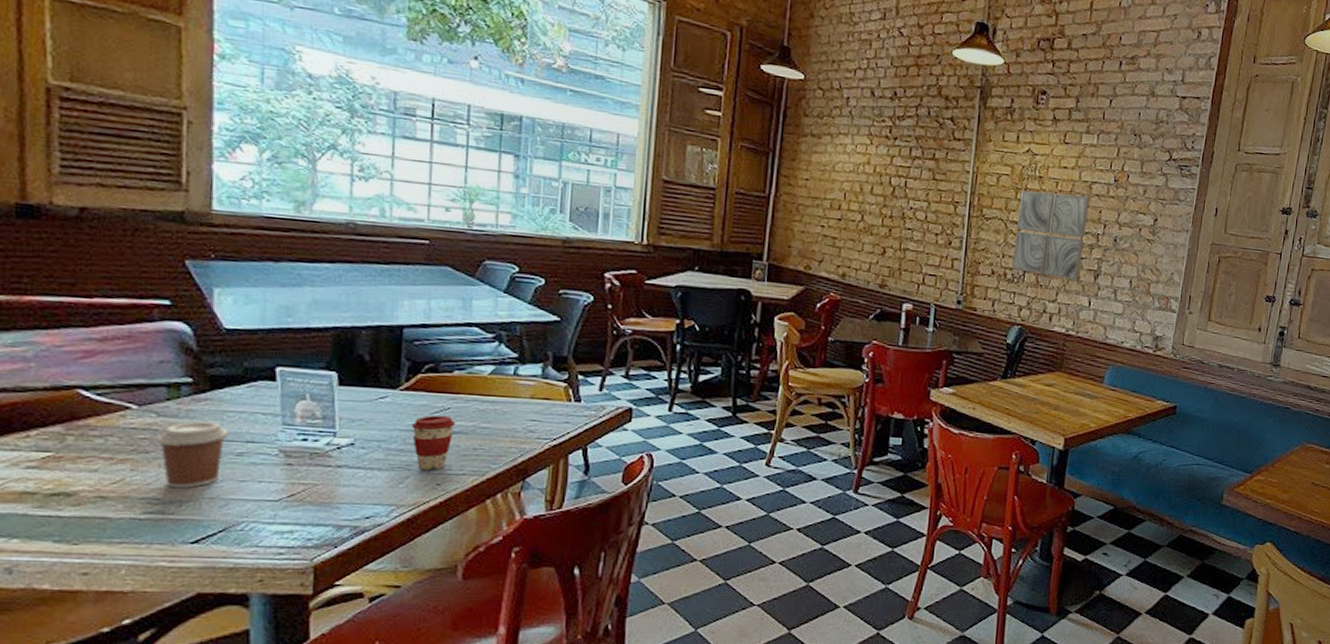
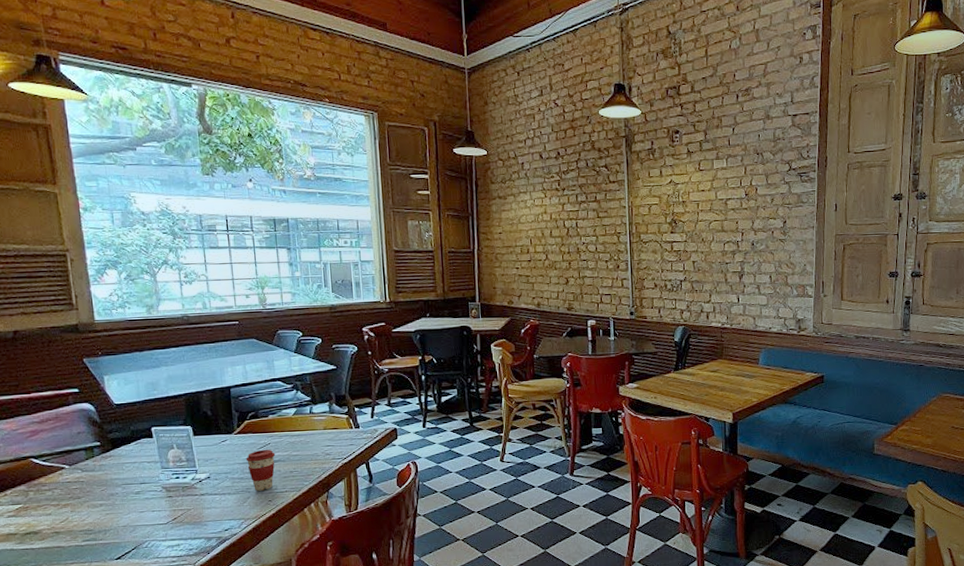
coffee cup: present [156,421,230,489] -> none [83,472,129,522]
wall art: present [1012,190,1090,280] -> none [669,211,727,282]

